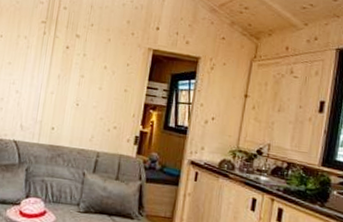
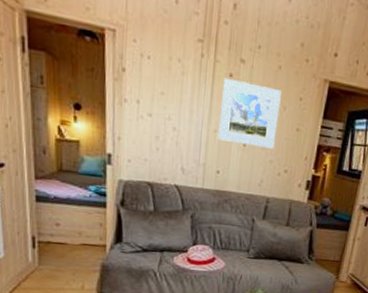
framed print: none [54,49,111,108] -> present [217,77,282,149]

